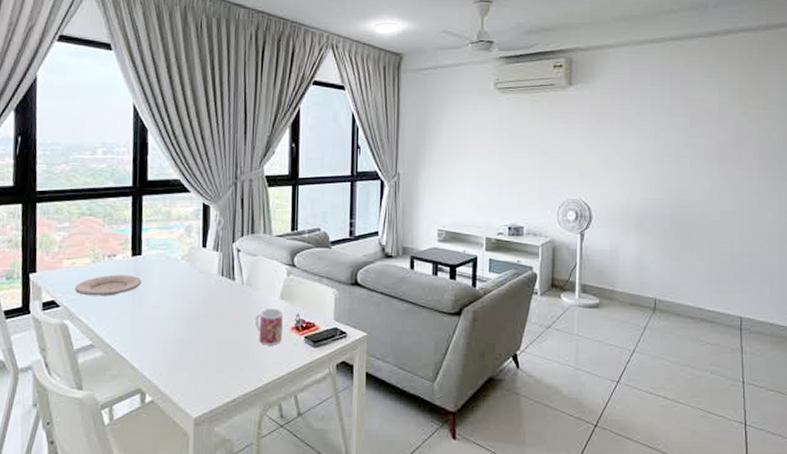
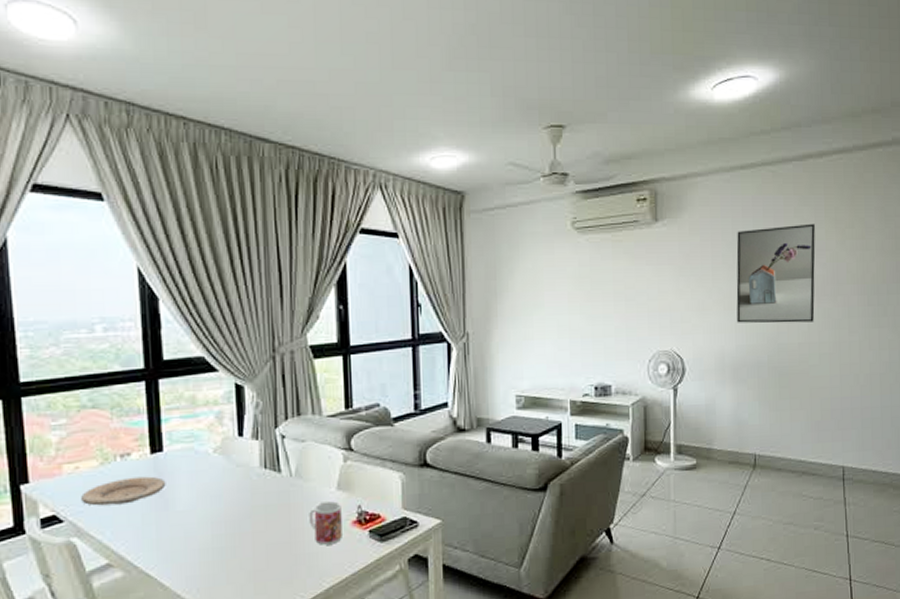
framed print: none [642,93,719,182] -> present [736,223,816,323]

